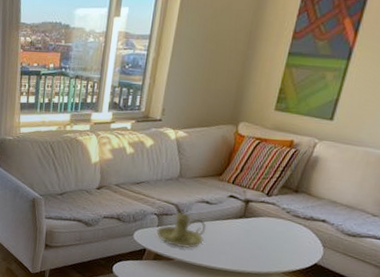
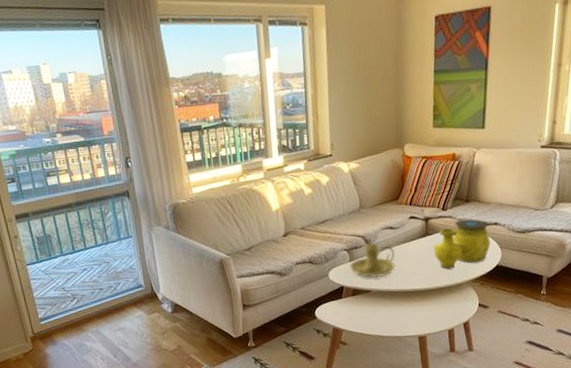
decorative vase: none [248,209,315,257] -> present [433,219,491,269]

